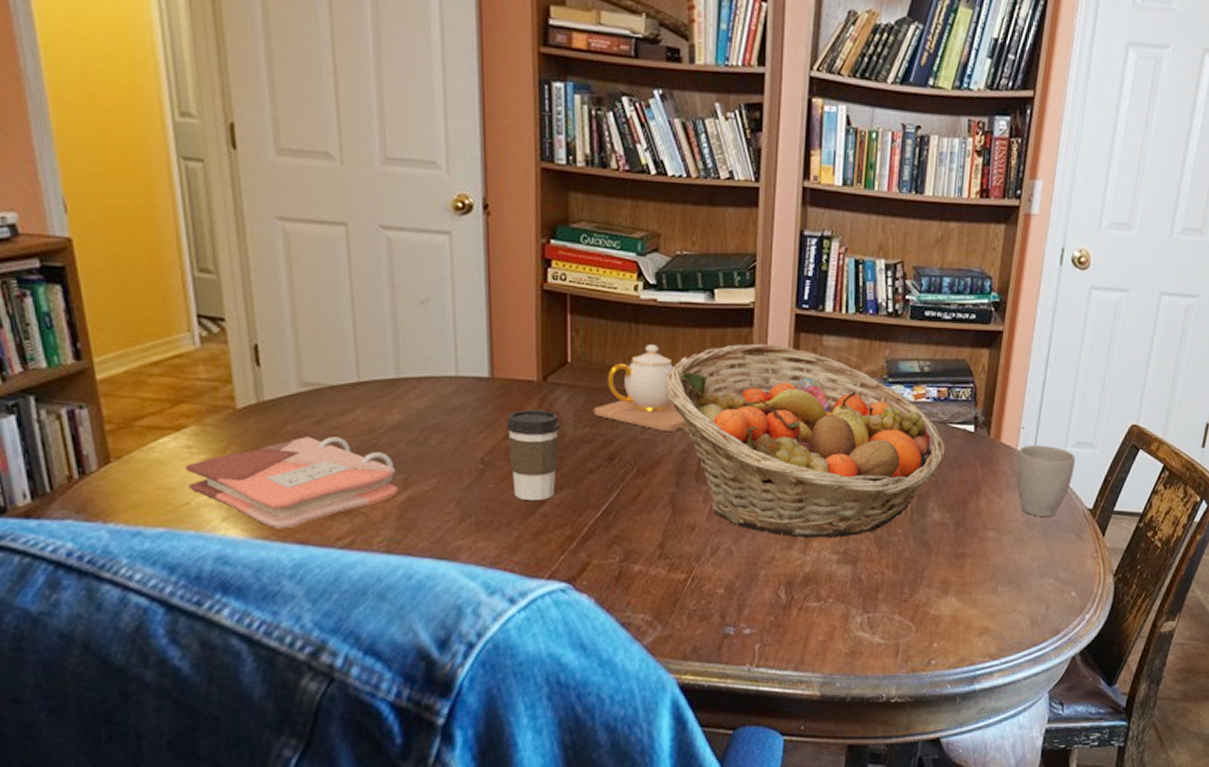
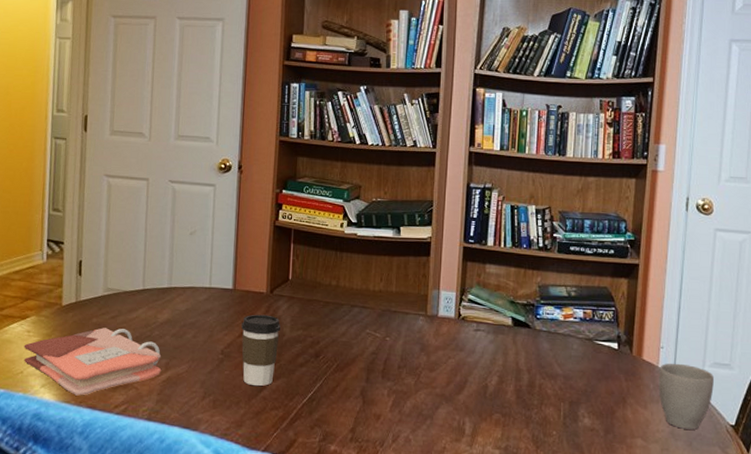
teapot: present [593,345,688,431] -> none [305,268,379,336]
fruit basket: present [665,343,945,538] -> none [360,269,592,435]

